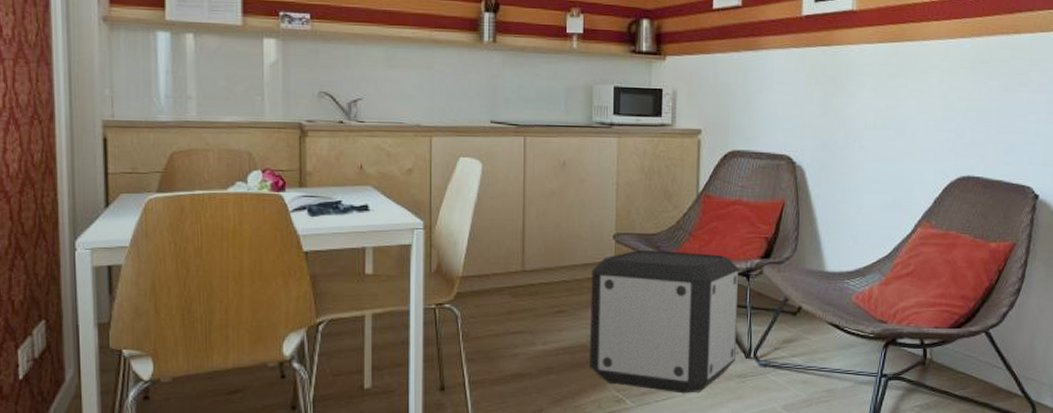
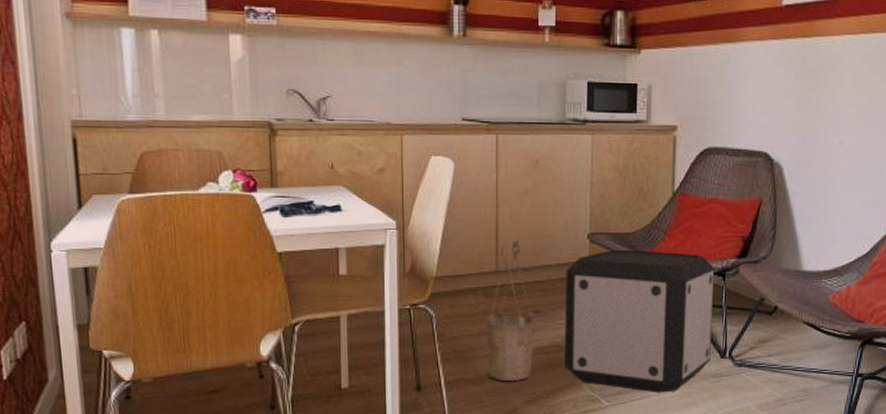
bucket: none [511,241,561,382] -> present [486,241,536,382]

